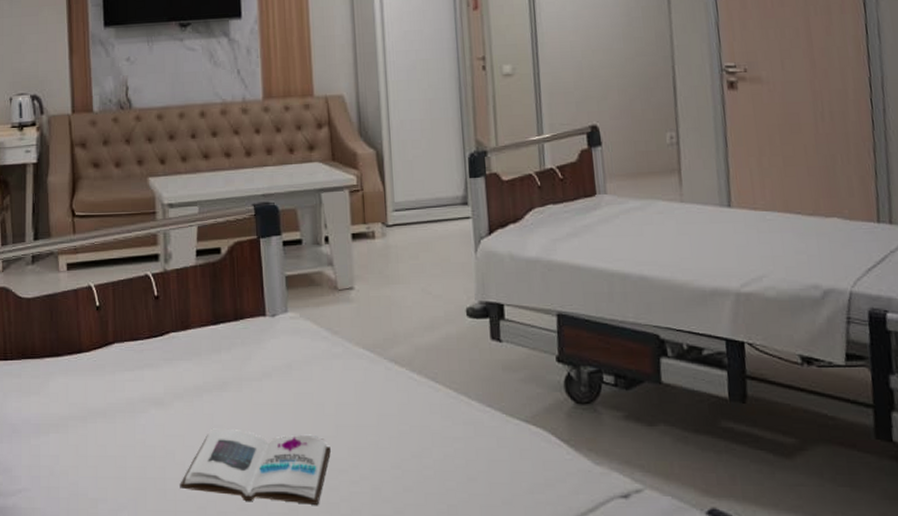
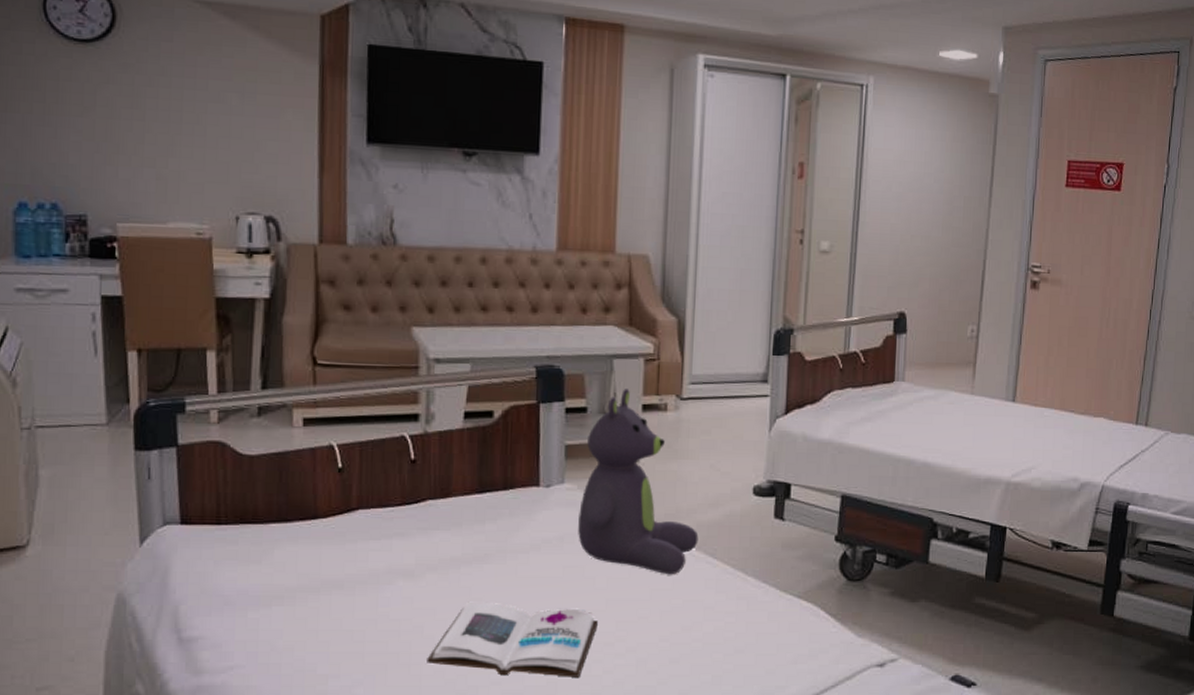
stuffed bear: none [303,218,419,400] -> present [578,387,699,575]

